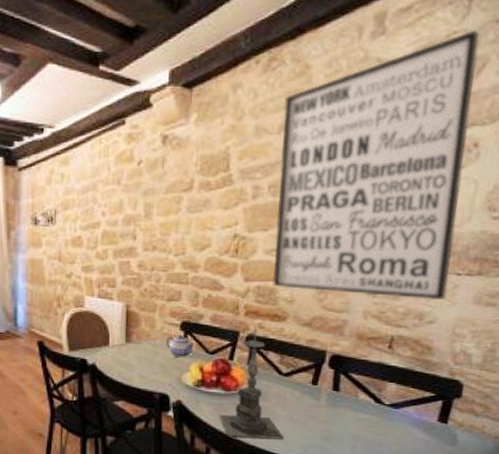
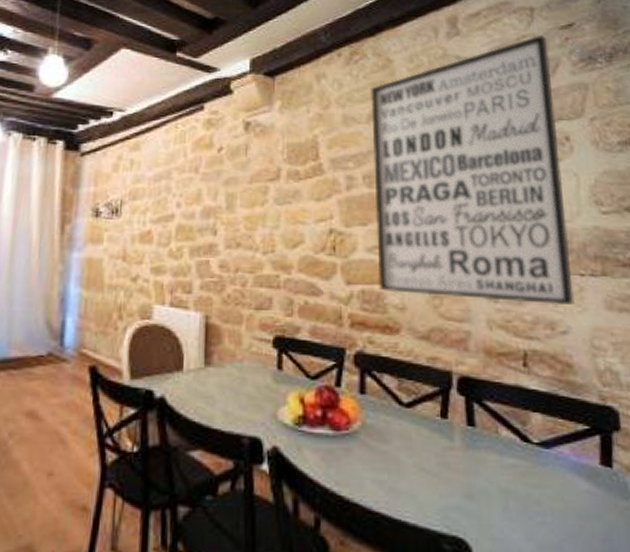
teapot: present [166,335,195,358] -> none [256,354,292,386]
candle holder: present [219,328,284,439] -> none [328,343,415,500]

